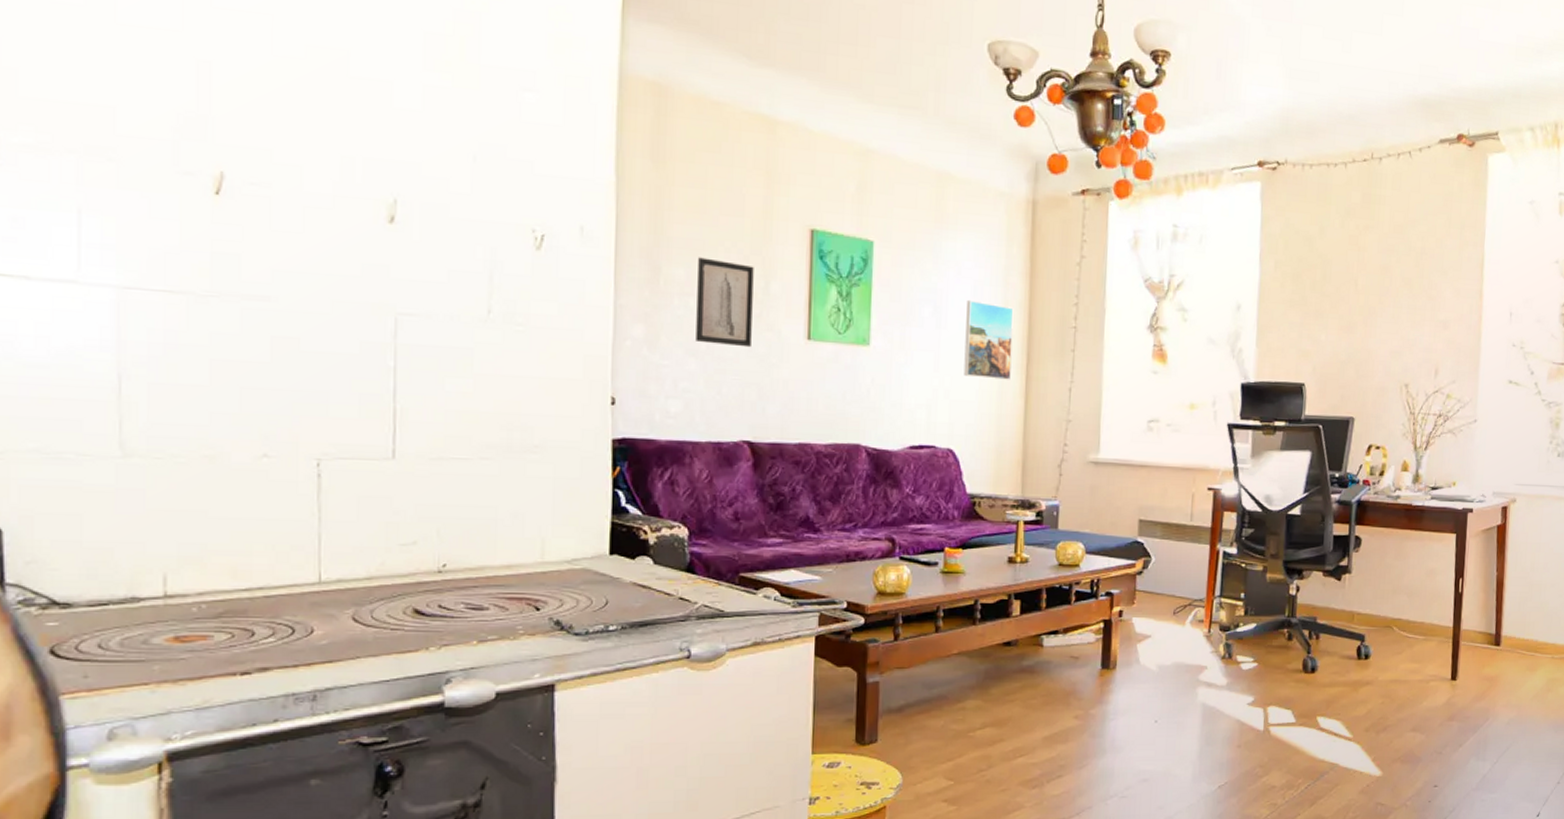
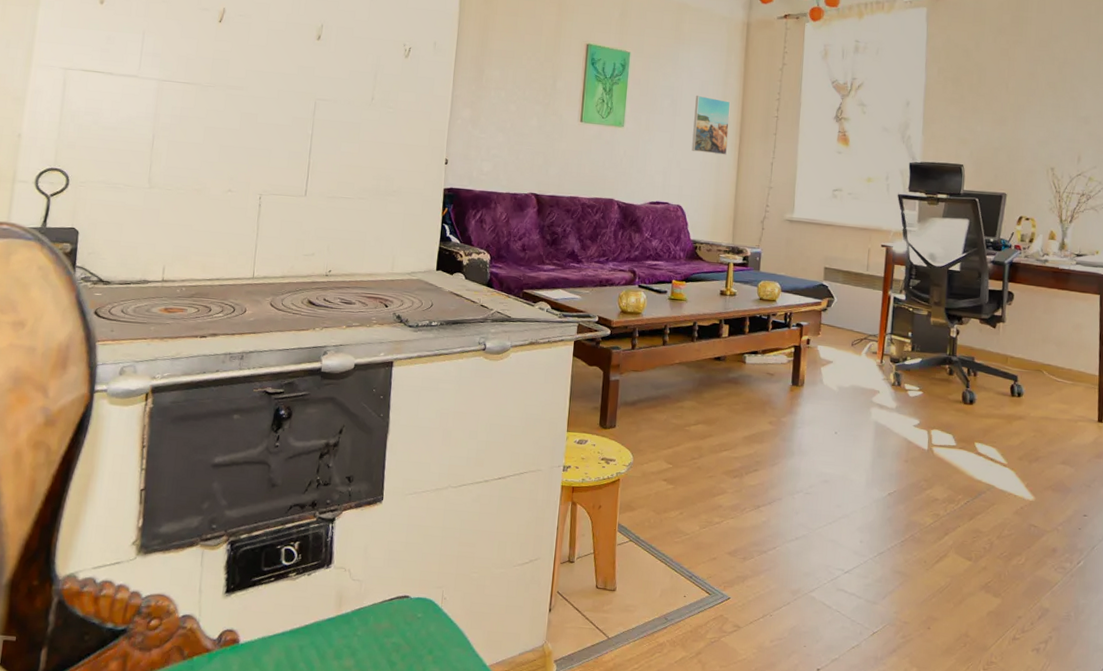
wall art: present [696,257,754,348] -> none [504,63,546,127]

